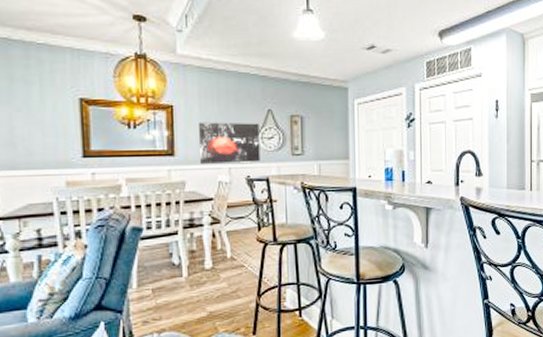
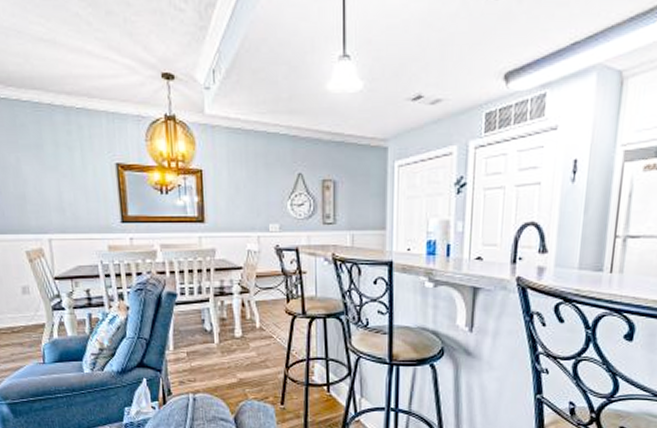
wall art: present [199,122,260,164] -> none [228,187,290,231]

